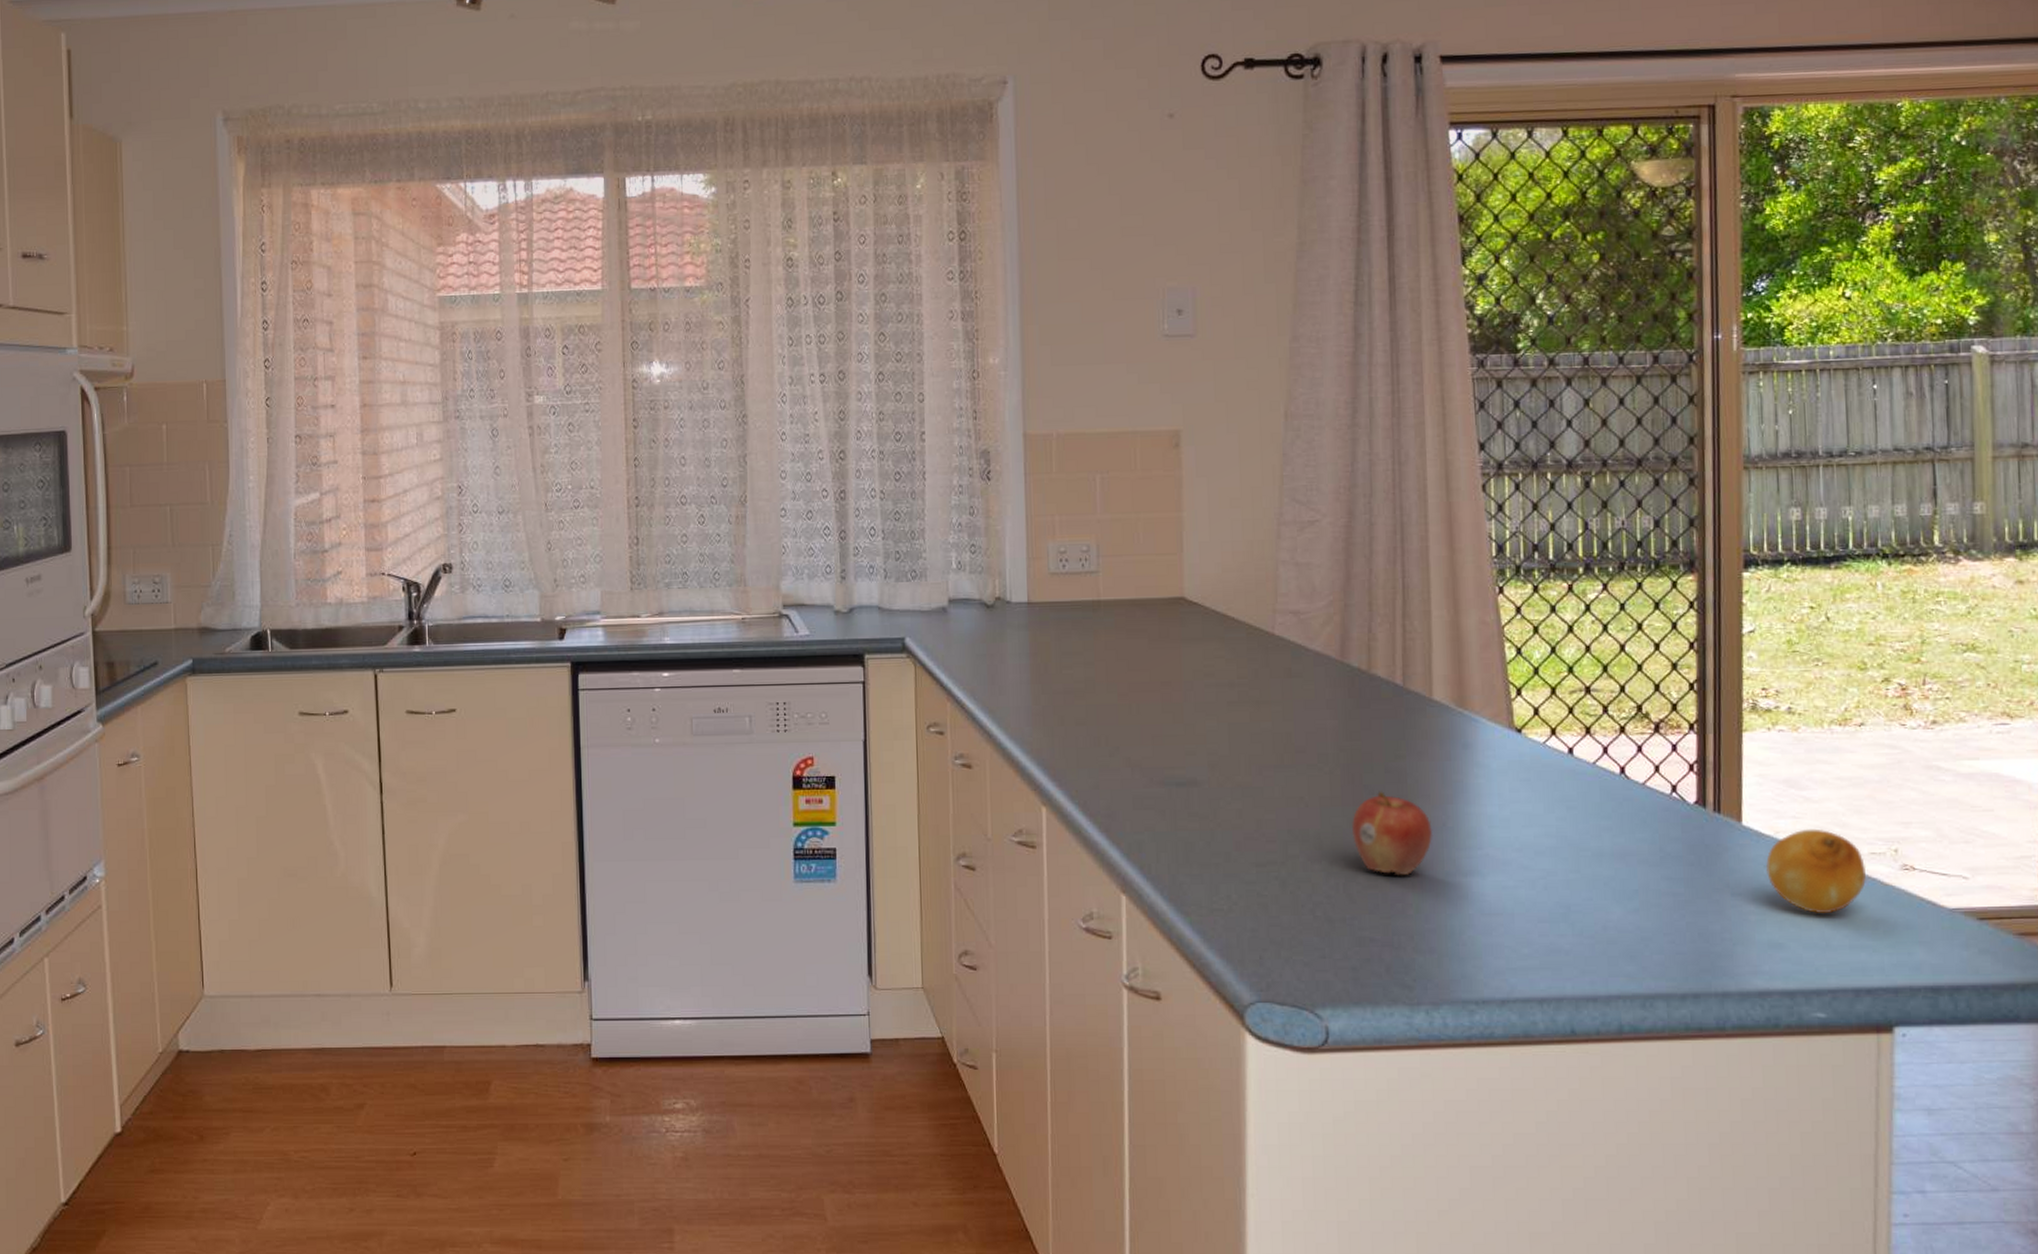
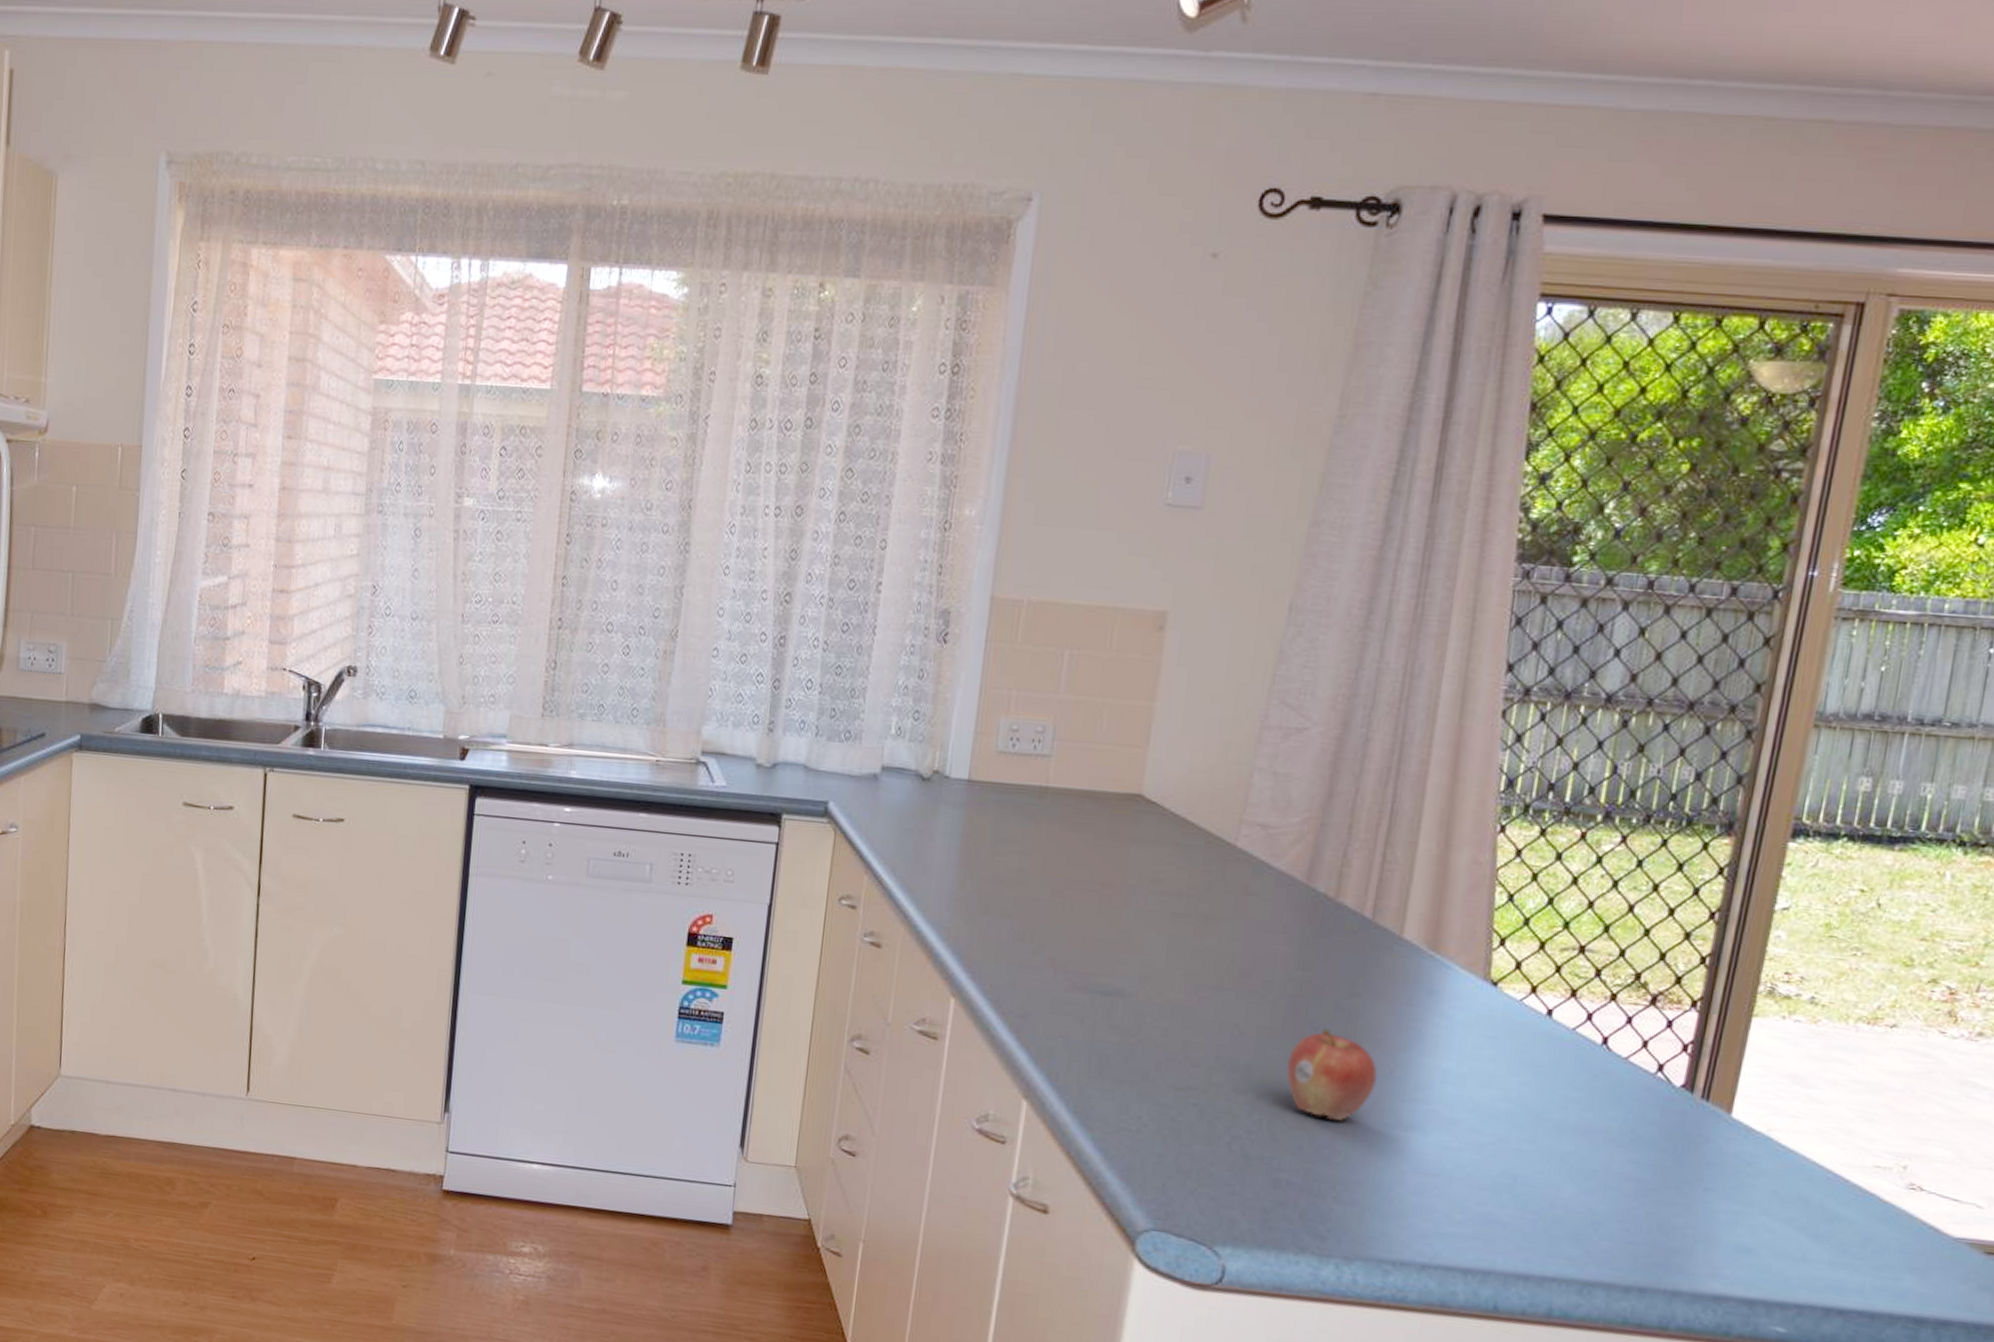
fruit: present [1765,828,1867,913] -> none [1748,1130,1867,1224]

